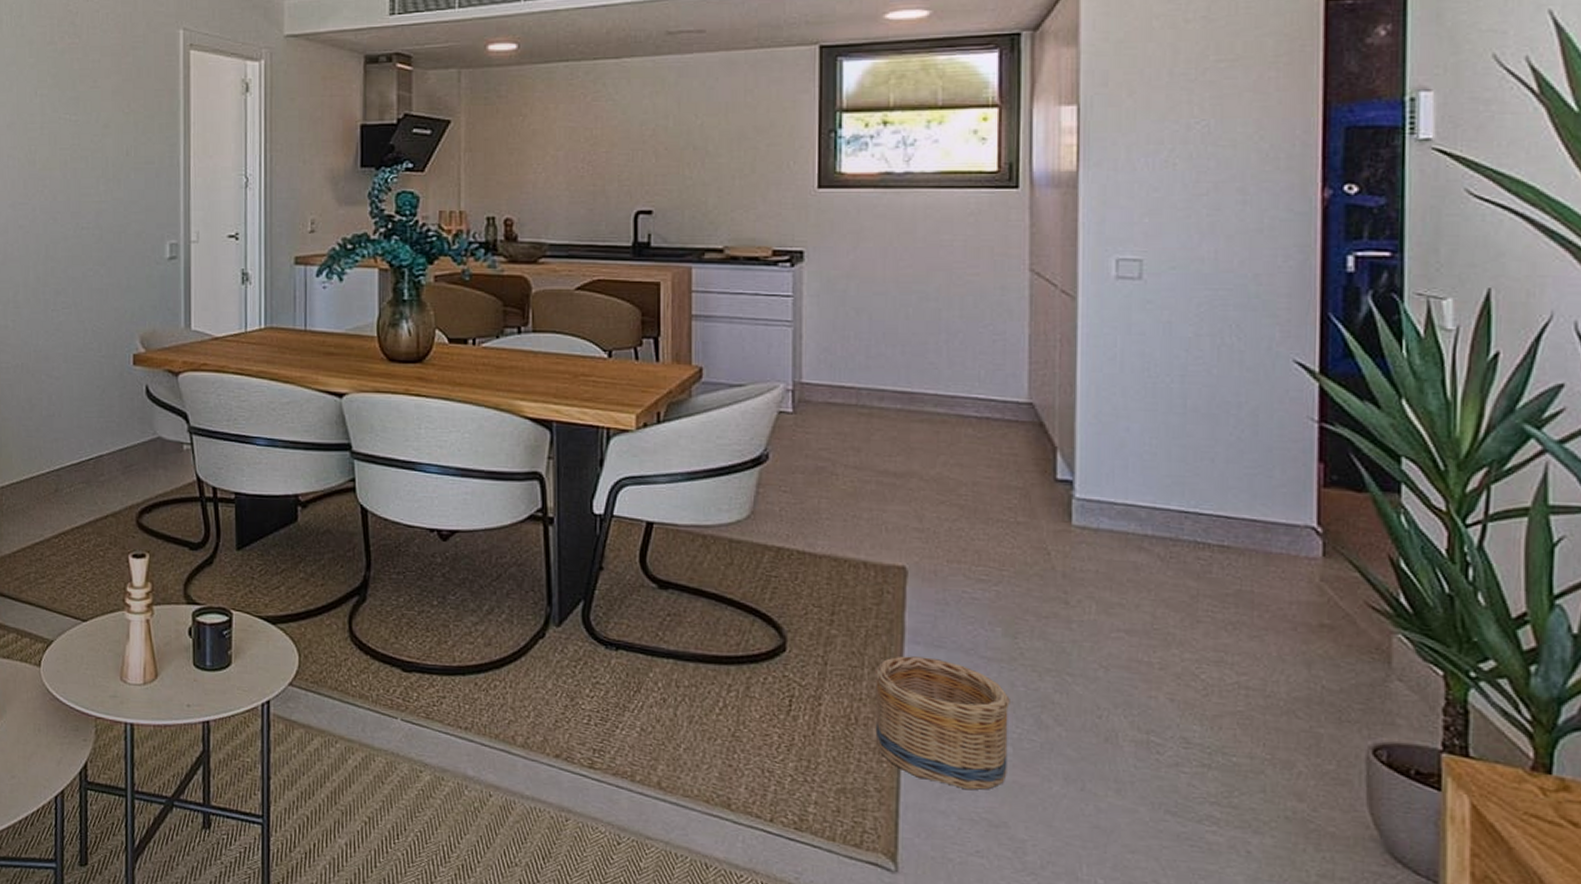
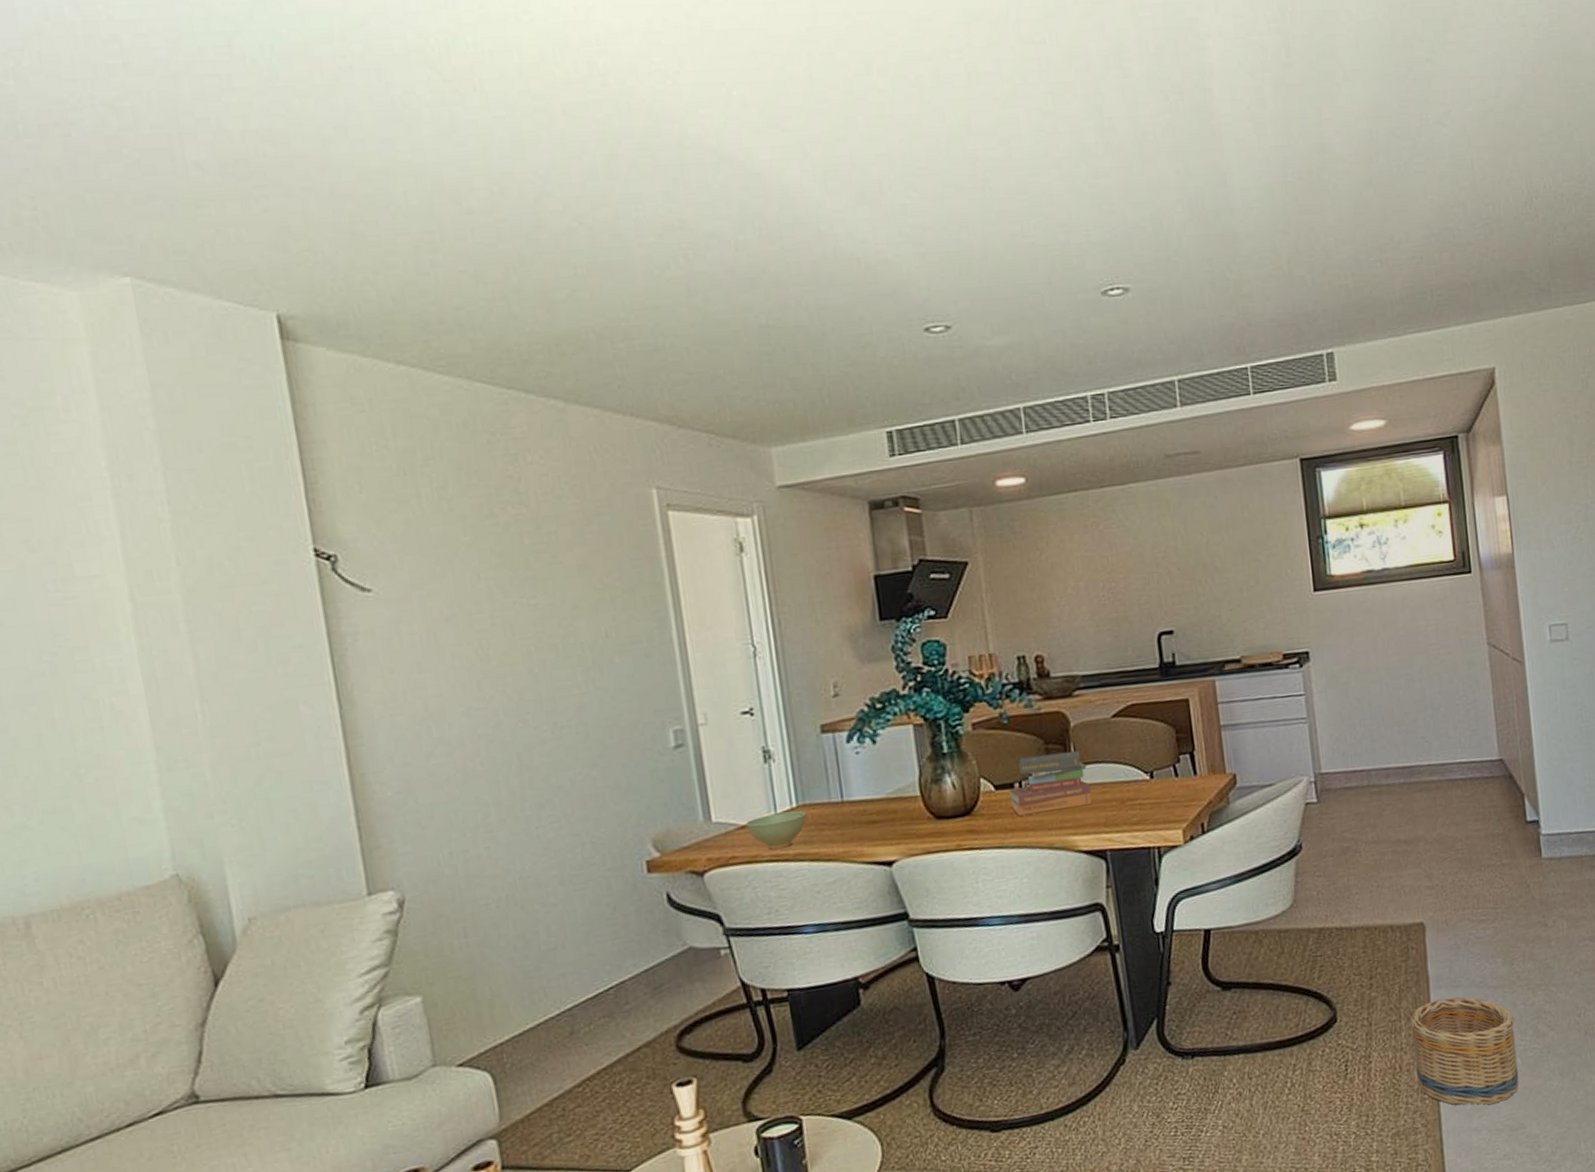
bowl: none [218,331,272,365] -> present [745,810,807,850]
books: none [461,316,544,374] -> present [1007,750,1092,816]

